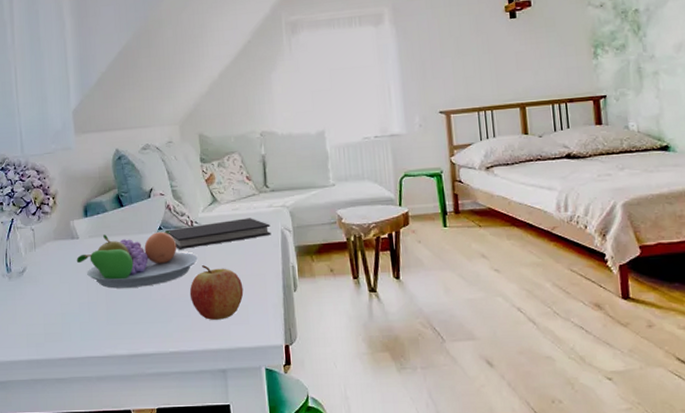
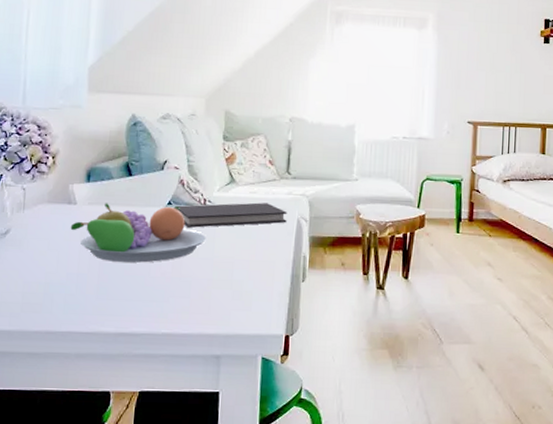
fruit: present [189,265,244,320] -> none [192,246,250,304]

